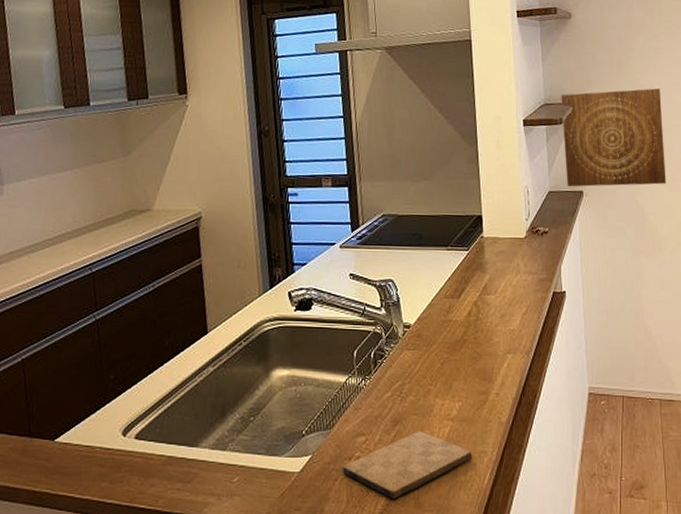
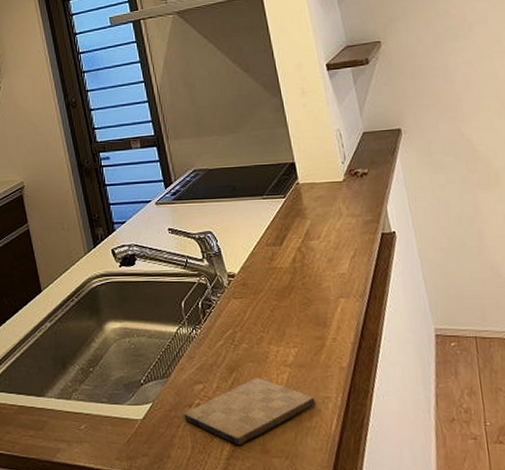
wall art: present [561,88,666,187] -> none [364,16,495,126]

